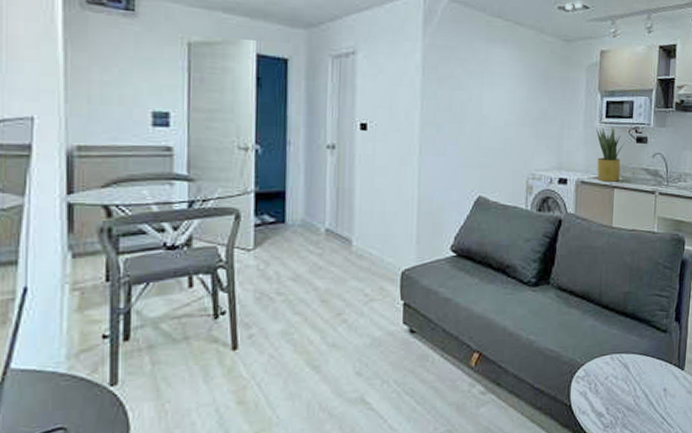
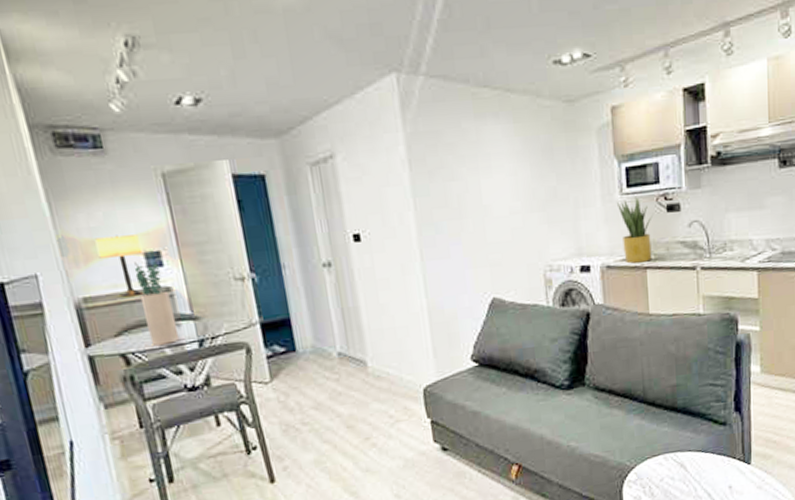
table lamp: none [104,91,152,152] -> present [95,234,143,298]
vase: none [137,120,170,202] -> present [134,260,180,347]

